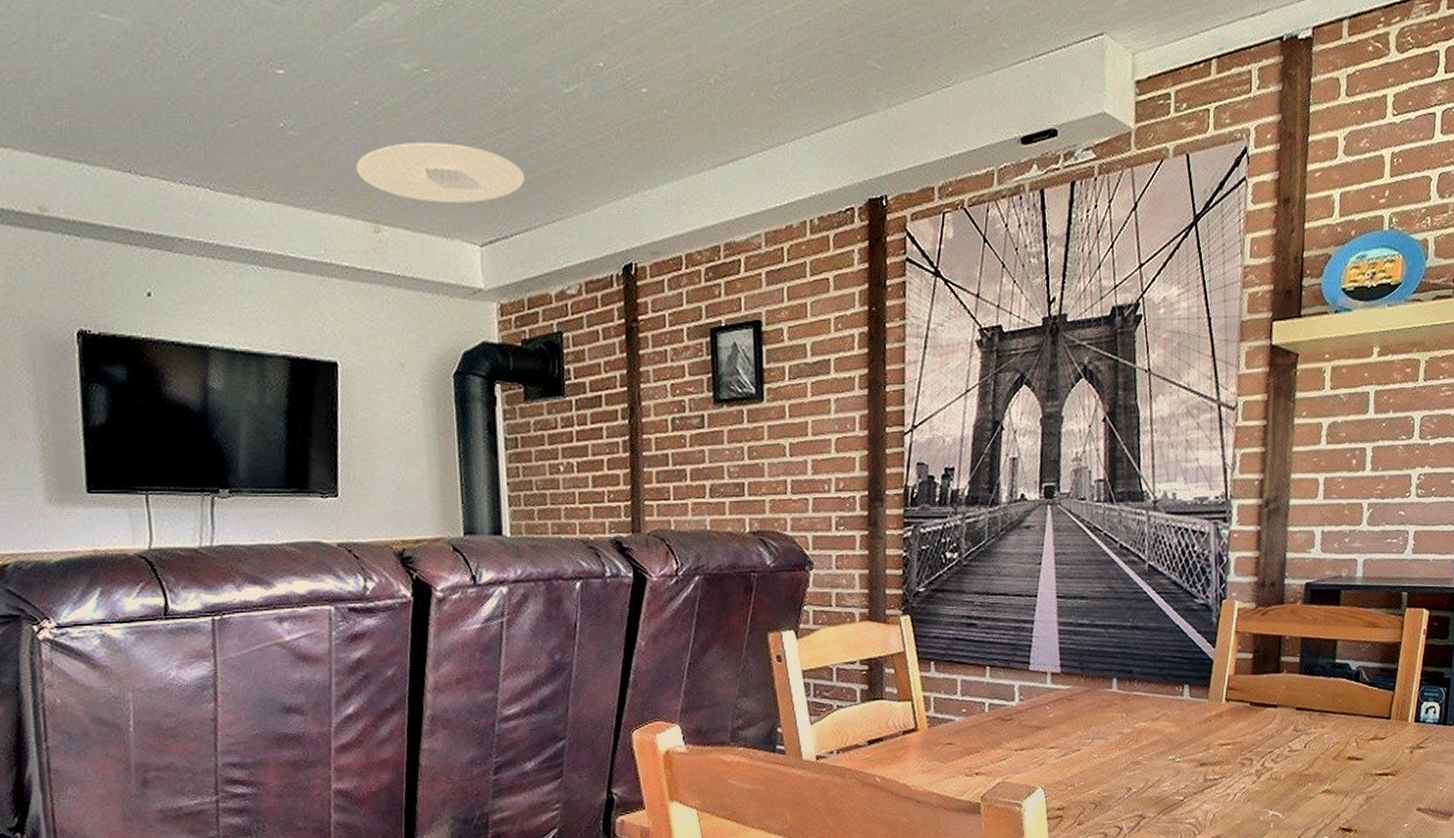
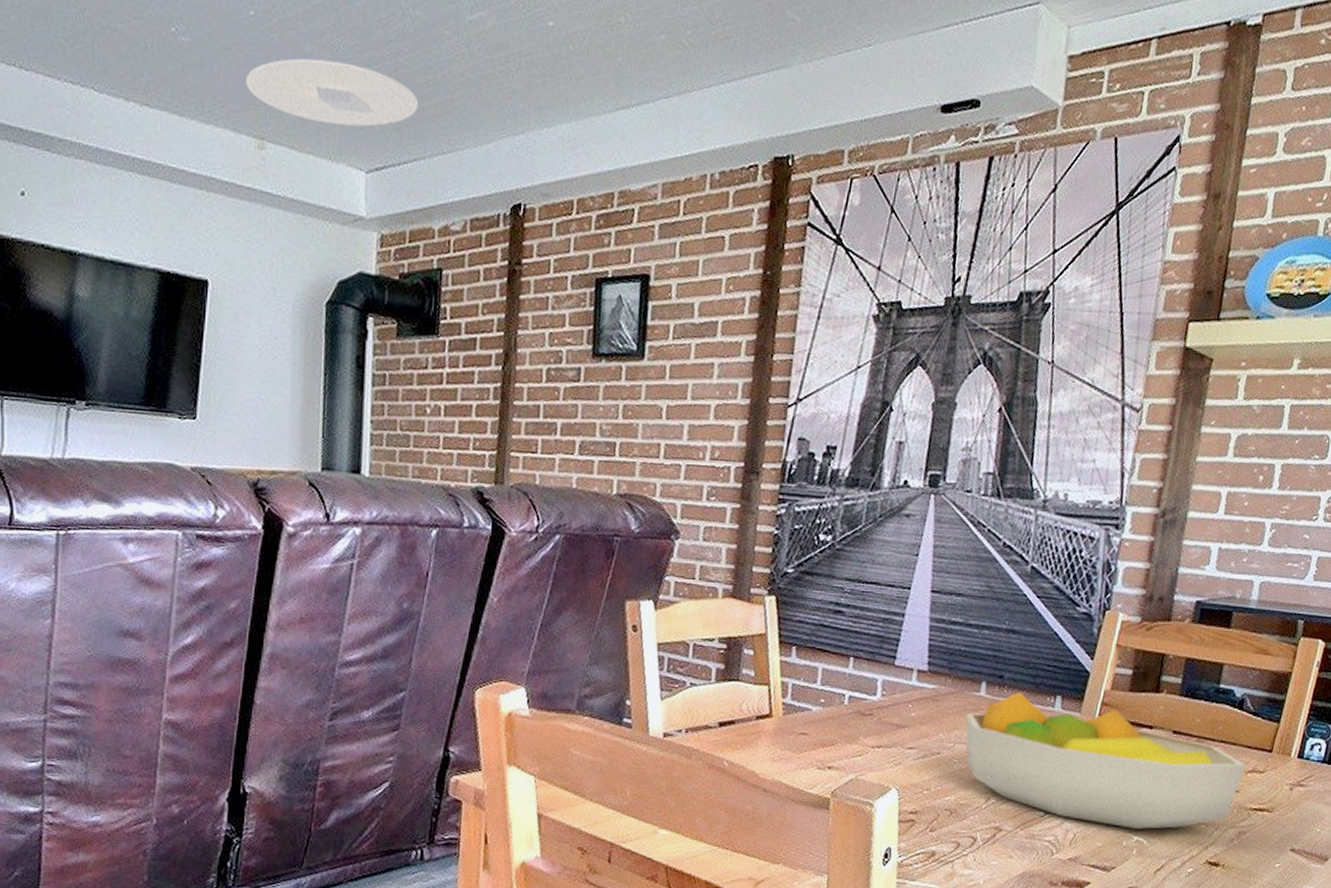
fruit bowl: none [1100,683,1368,804] -> present [965,691,1247,829]

